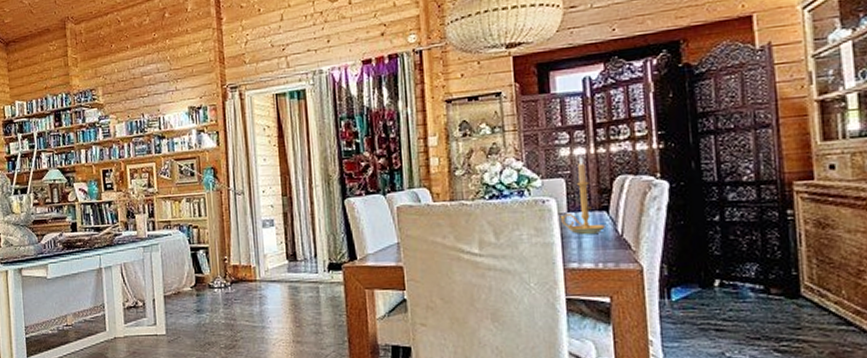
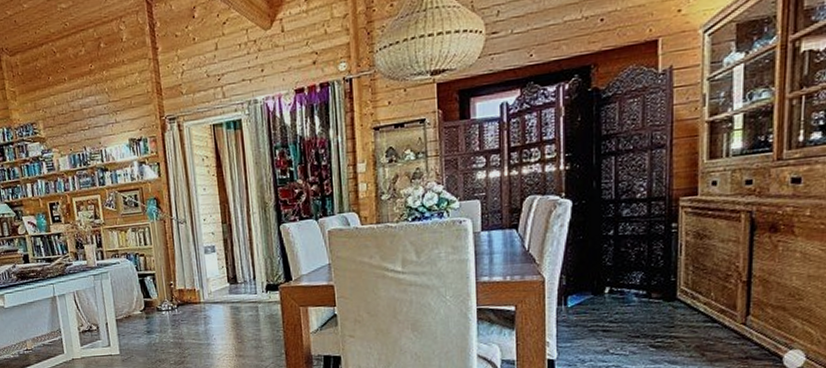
candle holder: present [559,157,605,235] -> none [474,180,514,252]

